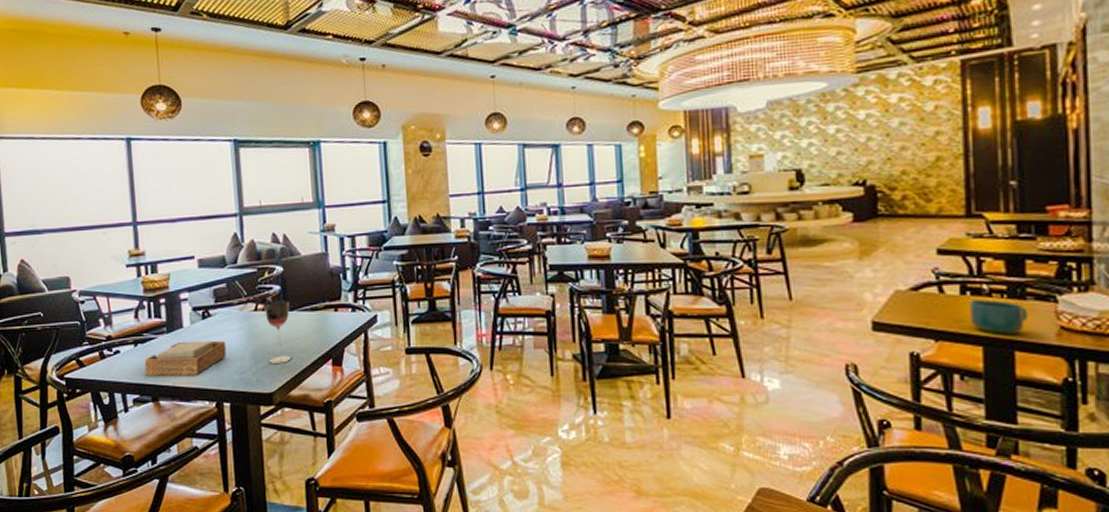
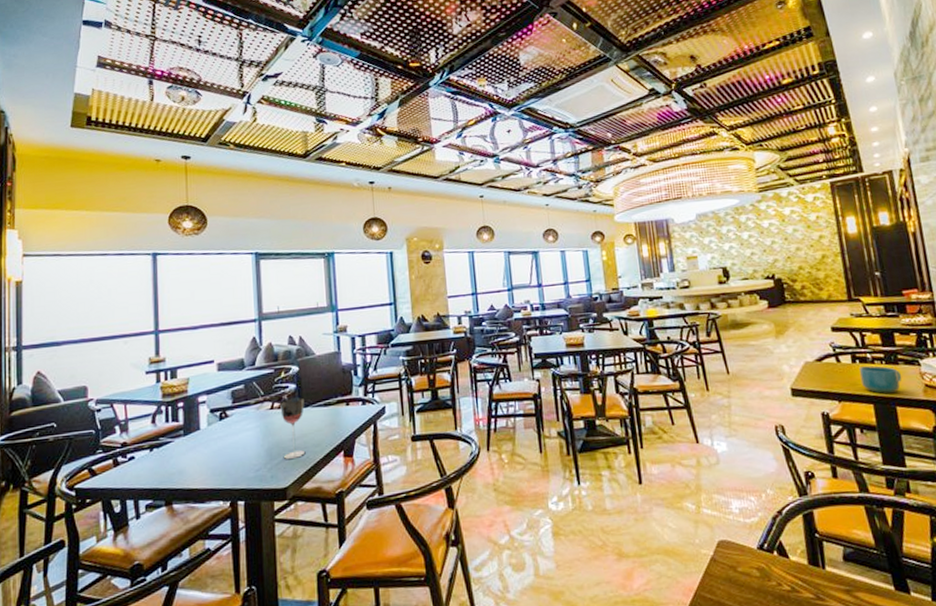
napkin holder: present [144,340,226,377] -> none [159,440,242,481]

